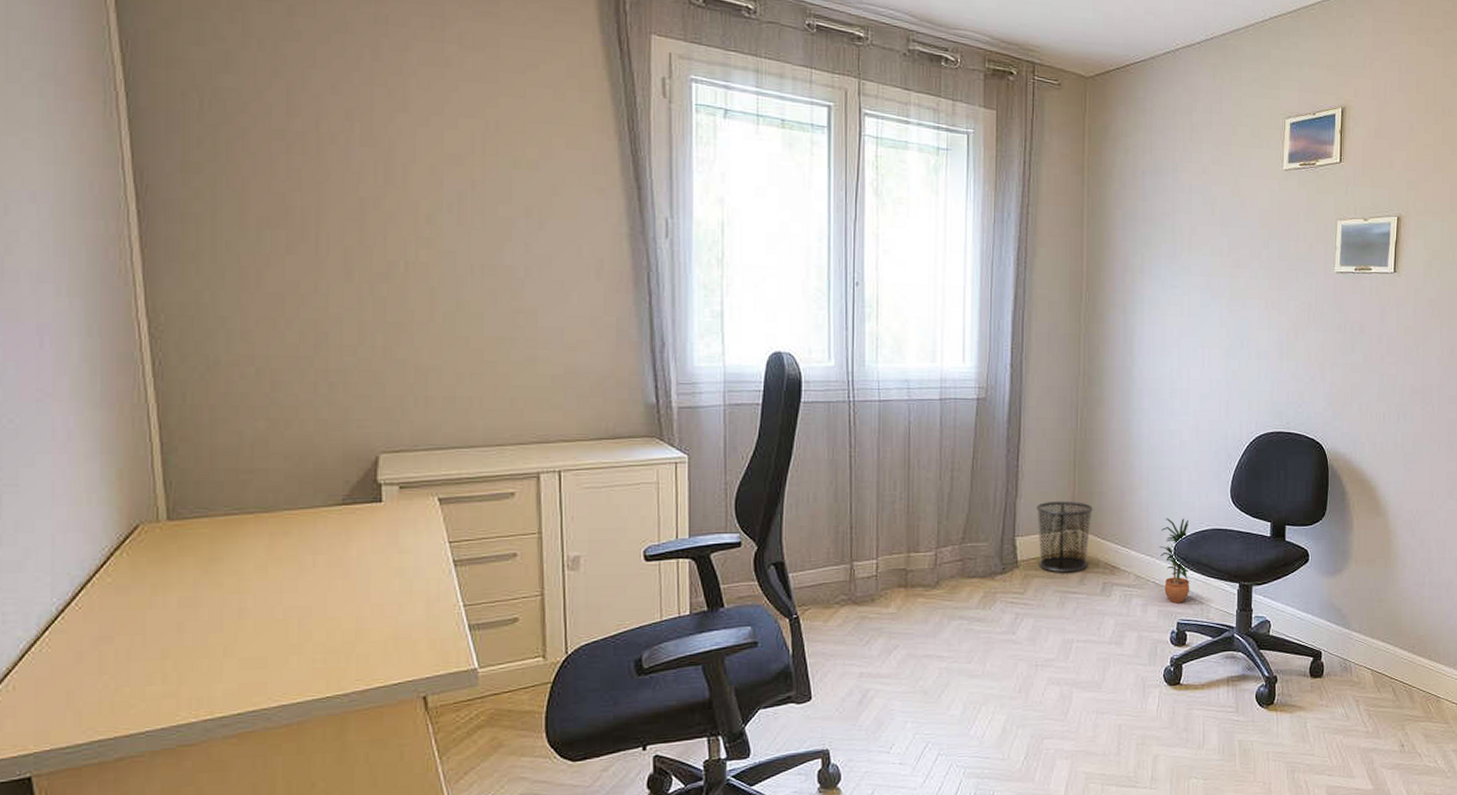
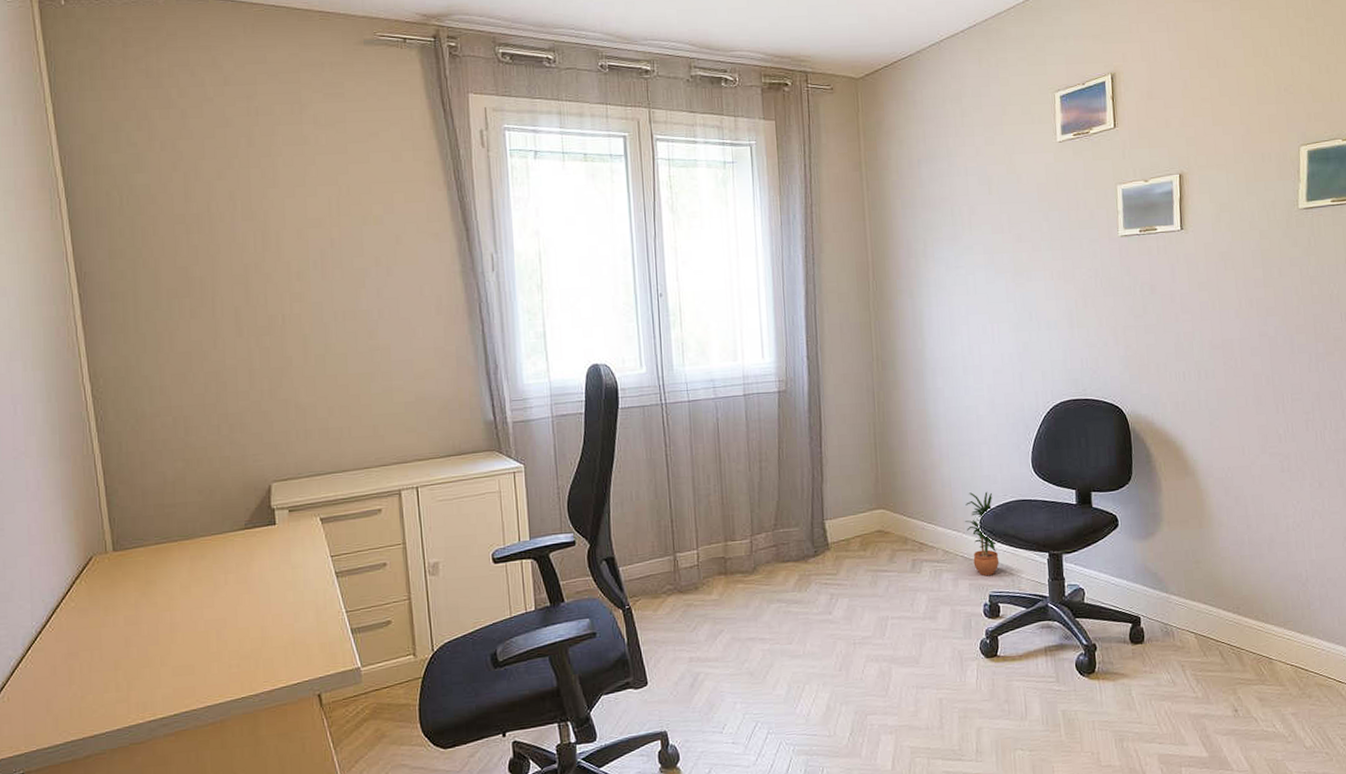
waste bin: present [1036,501,1093,573] -> none [842,482,897,553]

